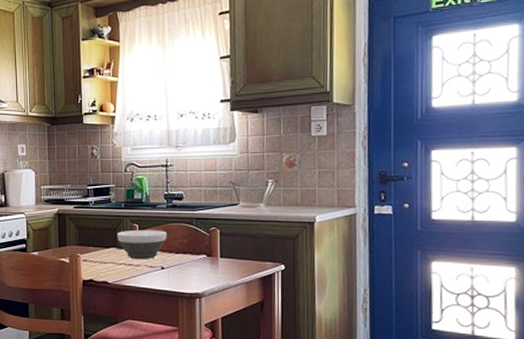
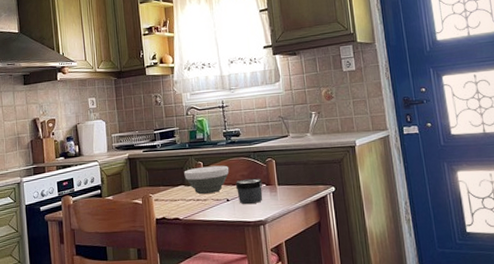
jar: none [172,247,204,274] -> present [235,178,263,204]

